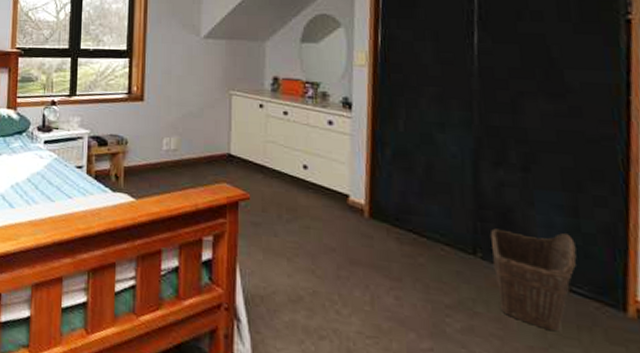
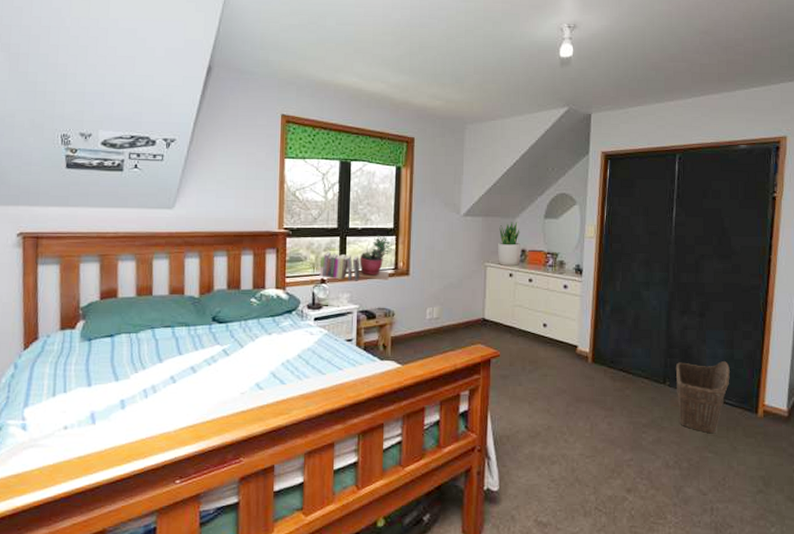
books: none [50,73,92,105] -> present [319,252,360,281]
succulent plant: none [90,57,125,105] -> present [359,235,392,280]
planter: none [245,46,272,96] -> present [498,222,520,267]

